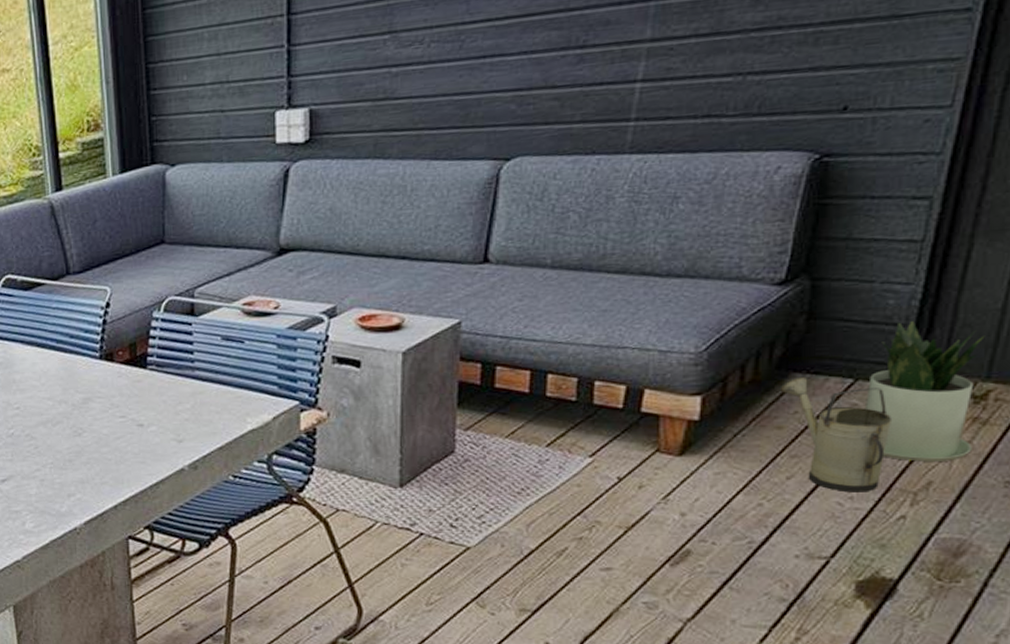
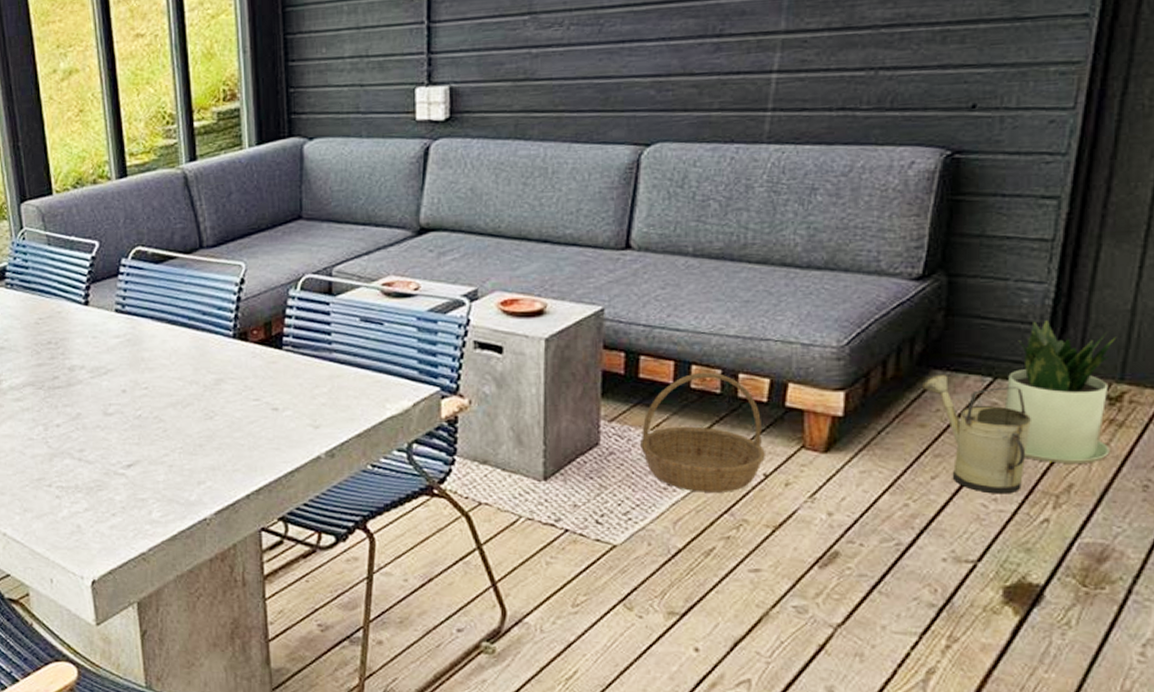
basket: none [495,380,619,496] -> present [640,372,765,492]

